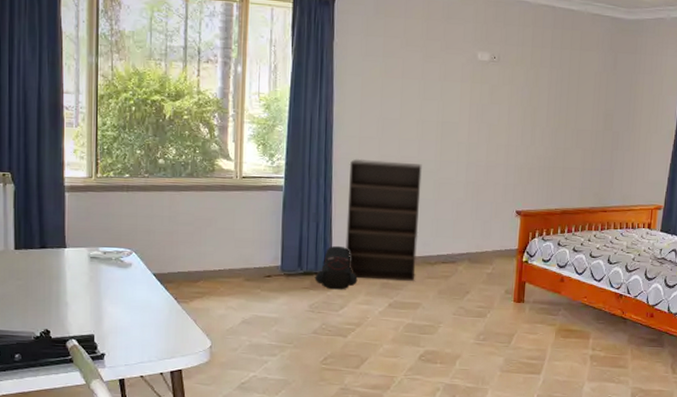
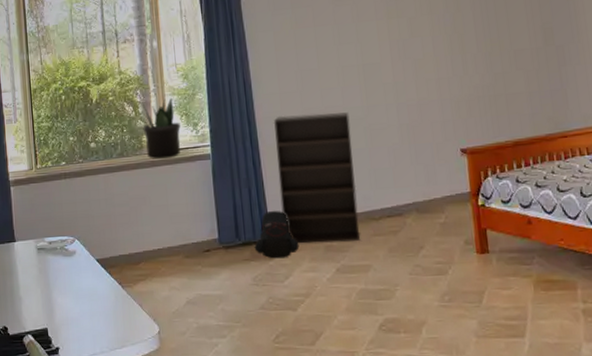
planter: none [216,126,256,185] -> present [142,98,181,160]

